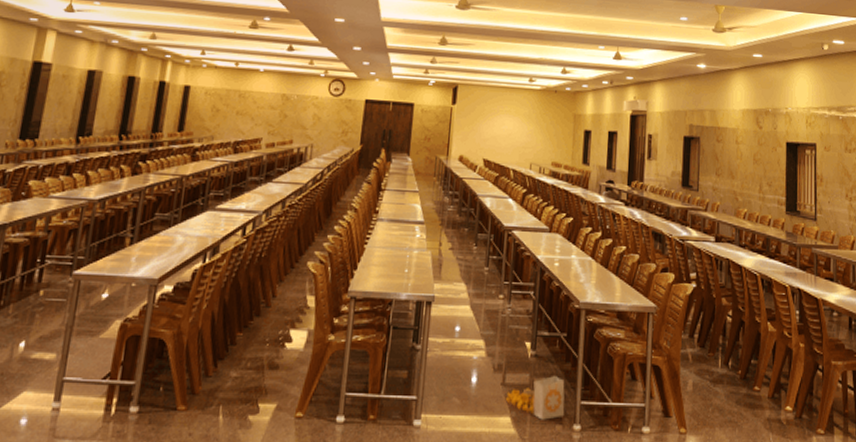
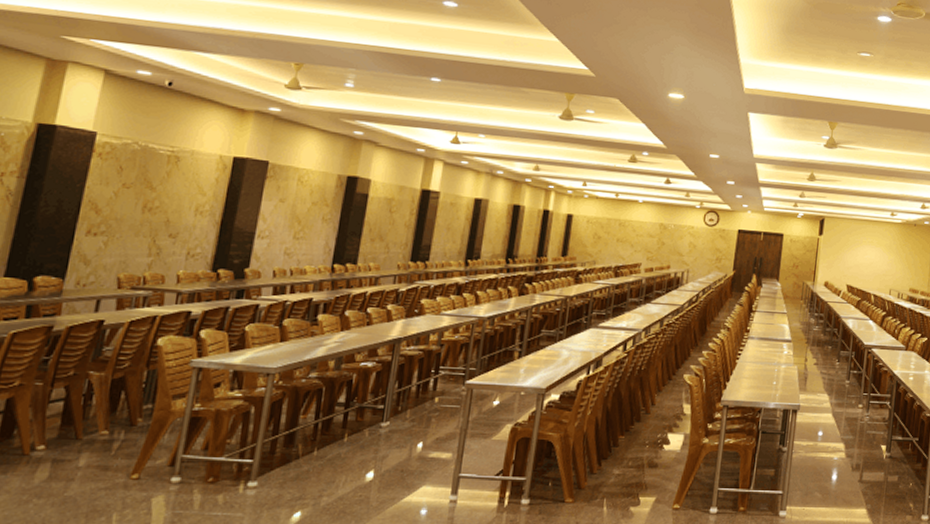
shopping bag: present [505,376,565,420] -> none [862,474,916,511]

